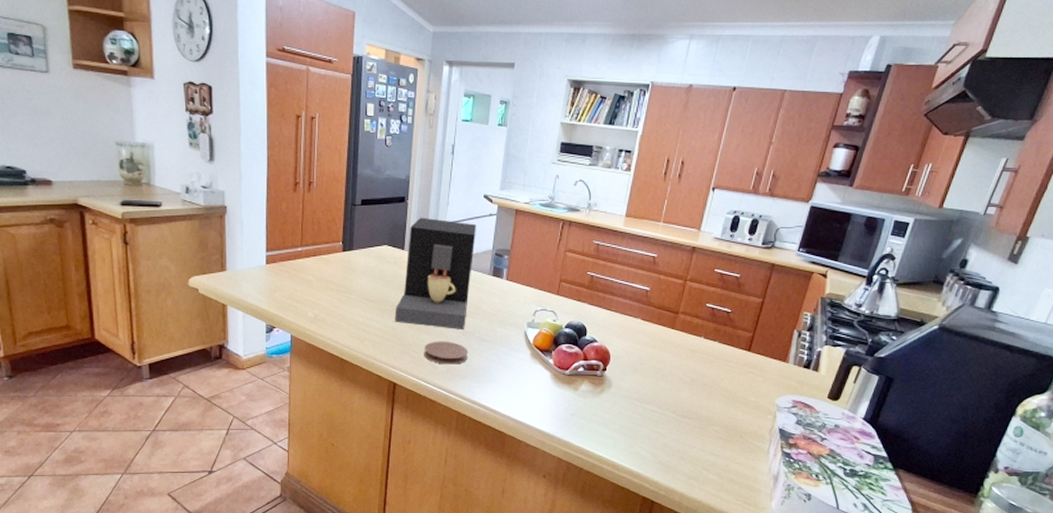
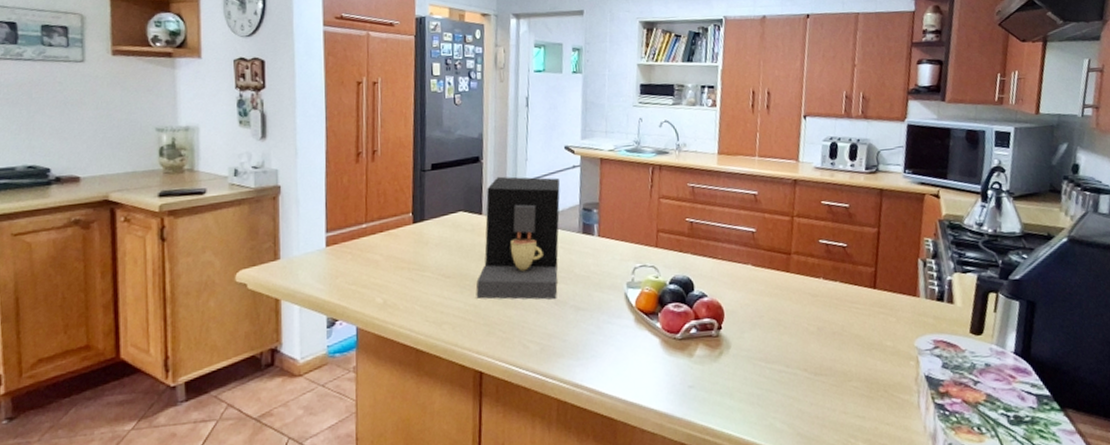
coaster: present [424,341,469,365] -> none [512,314,564,343]

